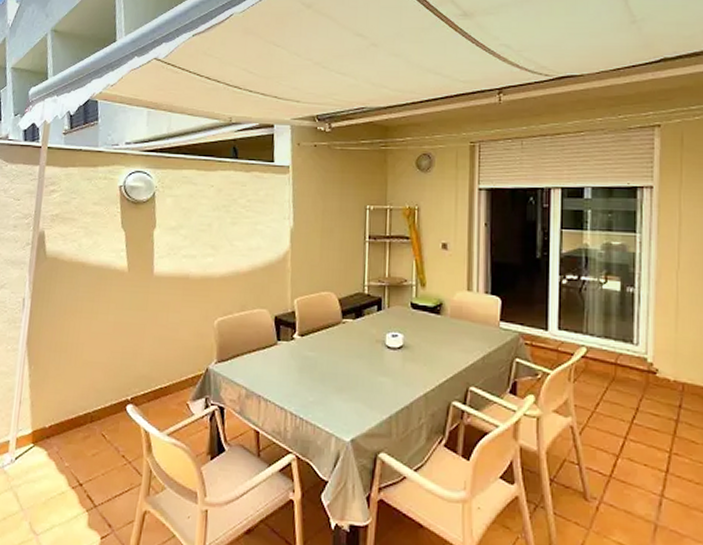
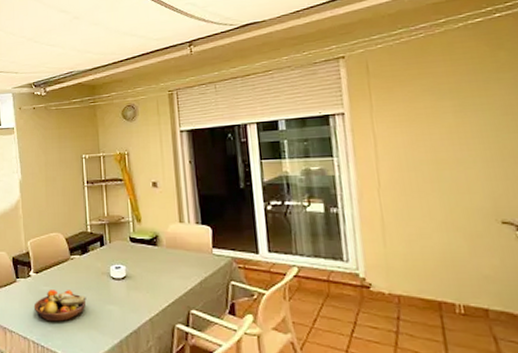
fruit bowl: none [294,356,356,393] -> present [33,290,86,322]

